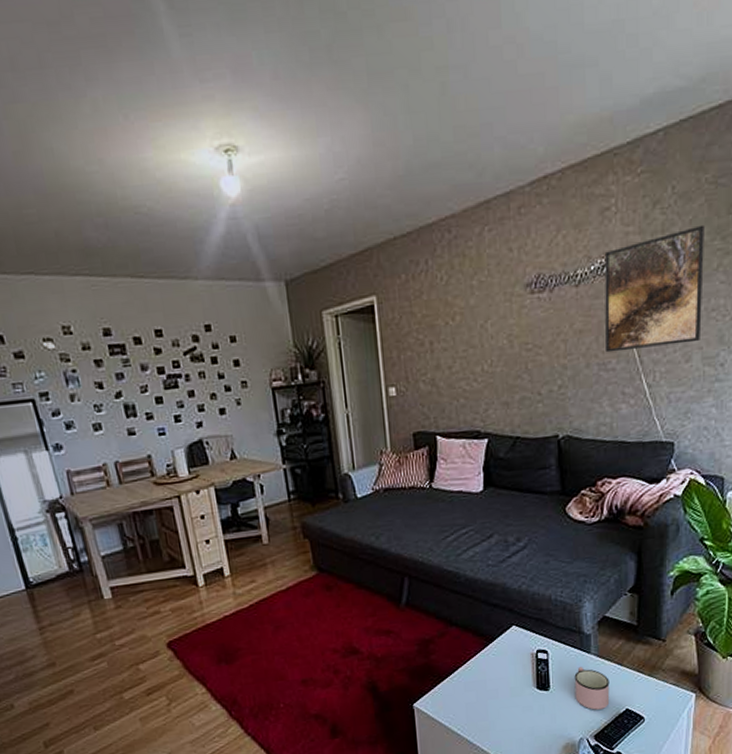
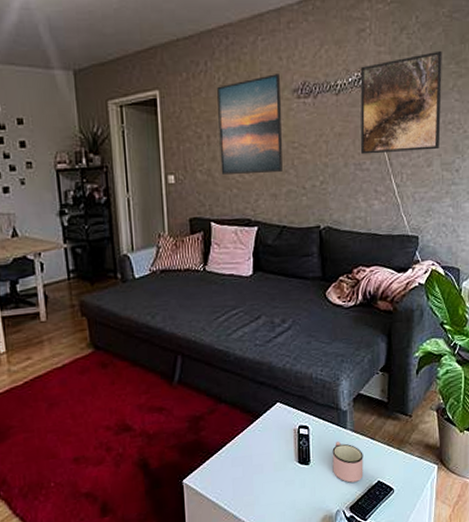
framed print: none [440,267,515,384] -> present [217,74,283,175]

